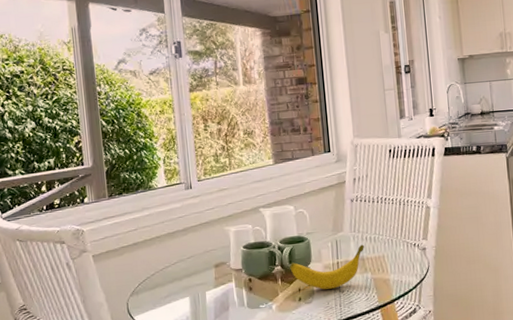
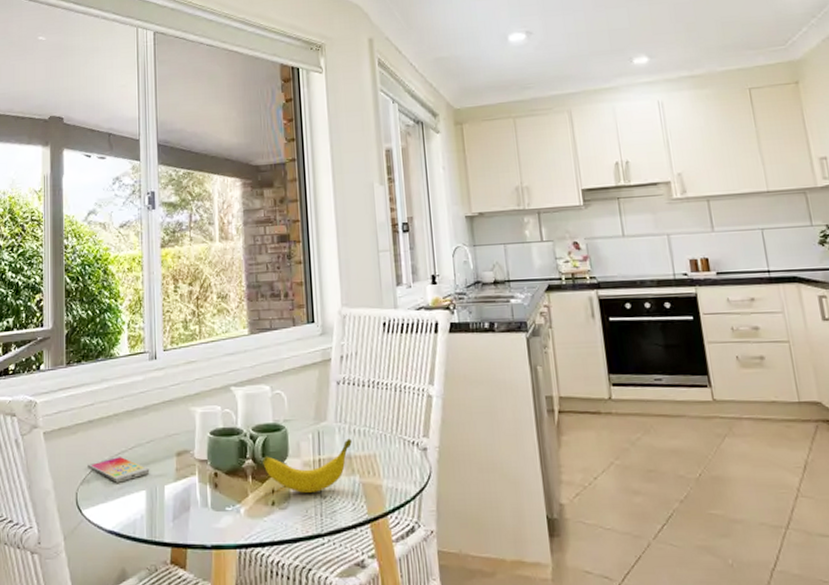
smartphone: none [135,270,192,293] -> present [88,456,150,483]

